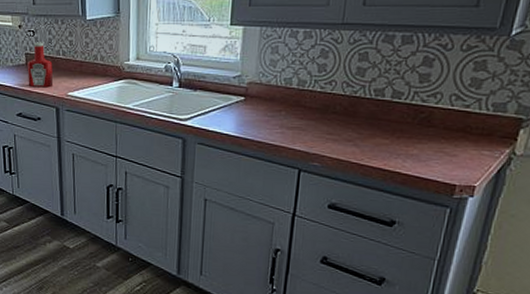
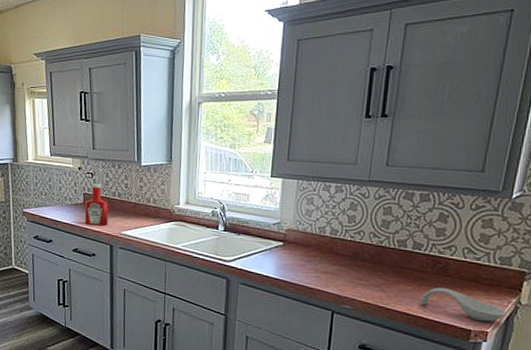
spoon rest: none [398,140,499,176] -> present [420,287,507,322]

